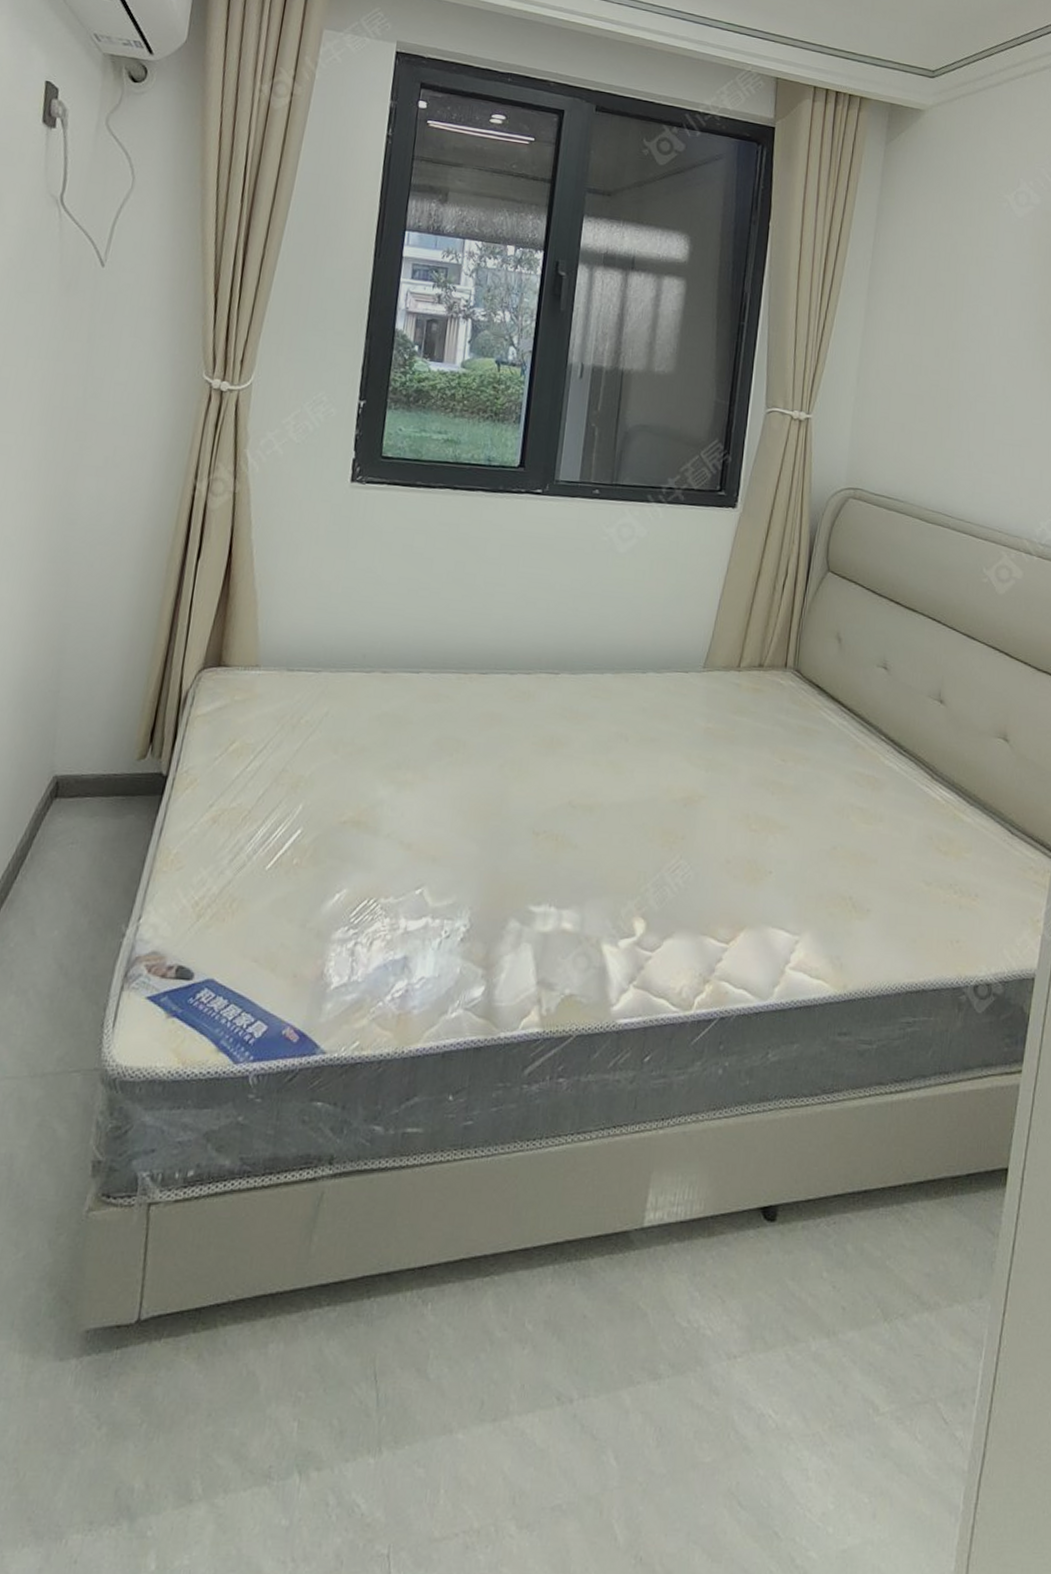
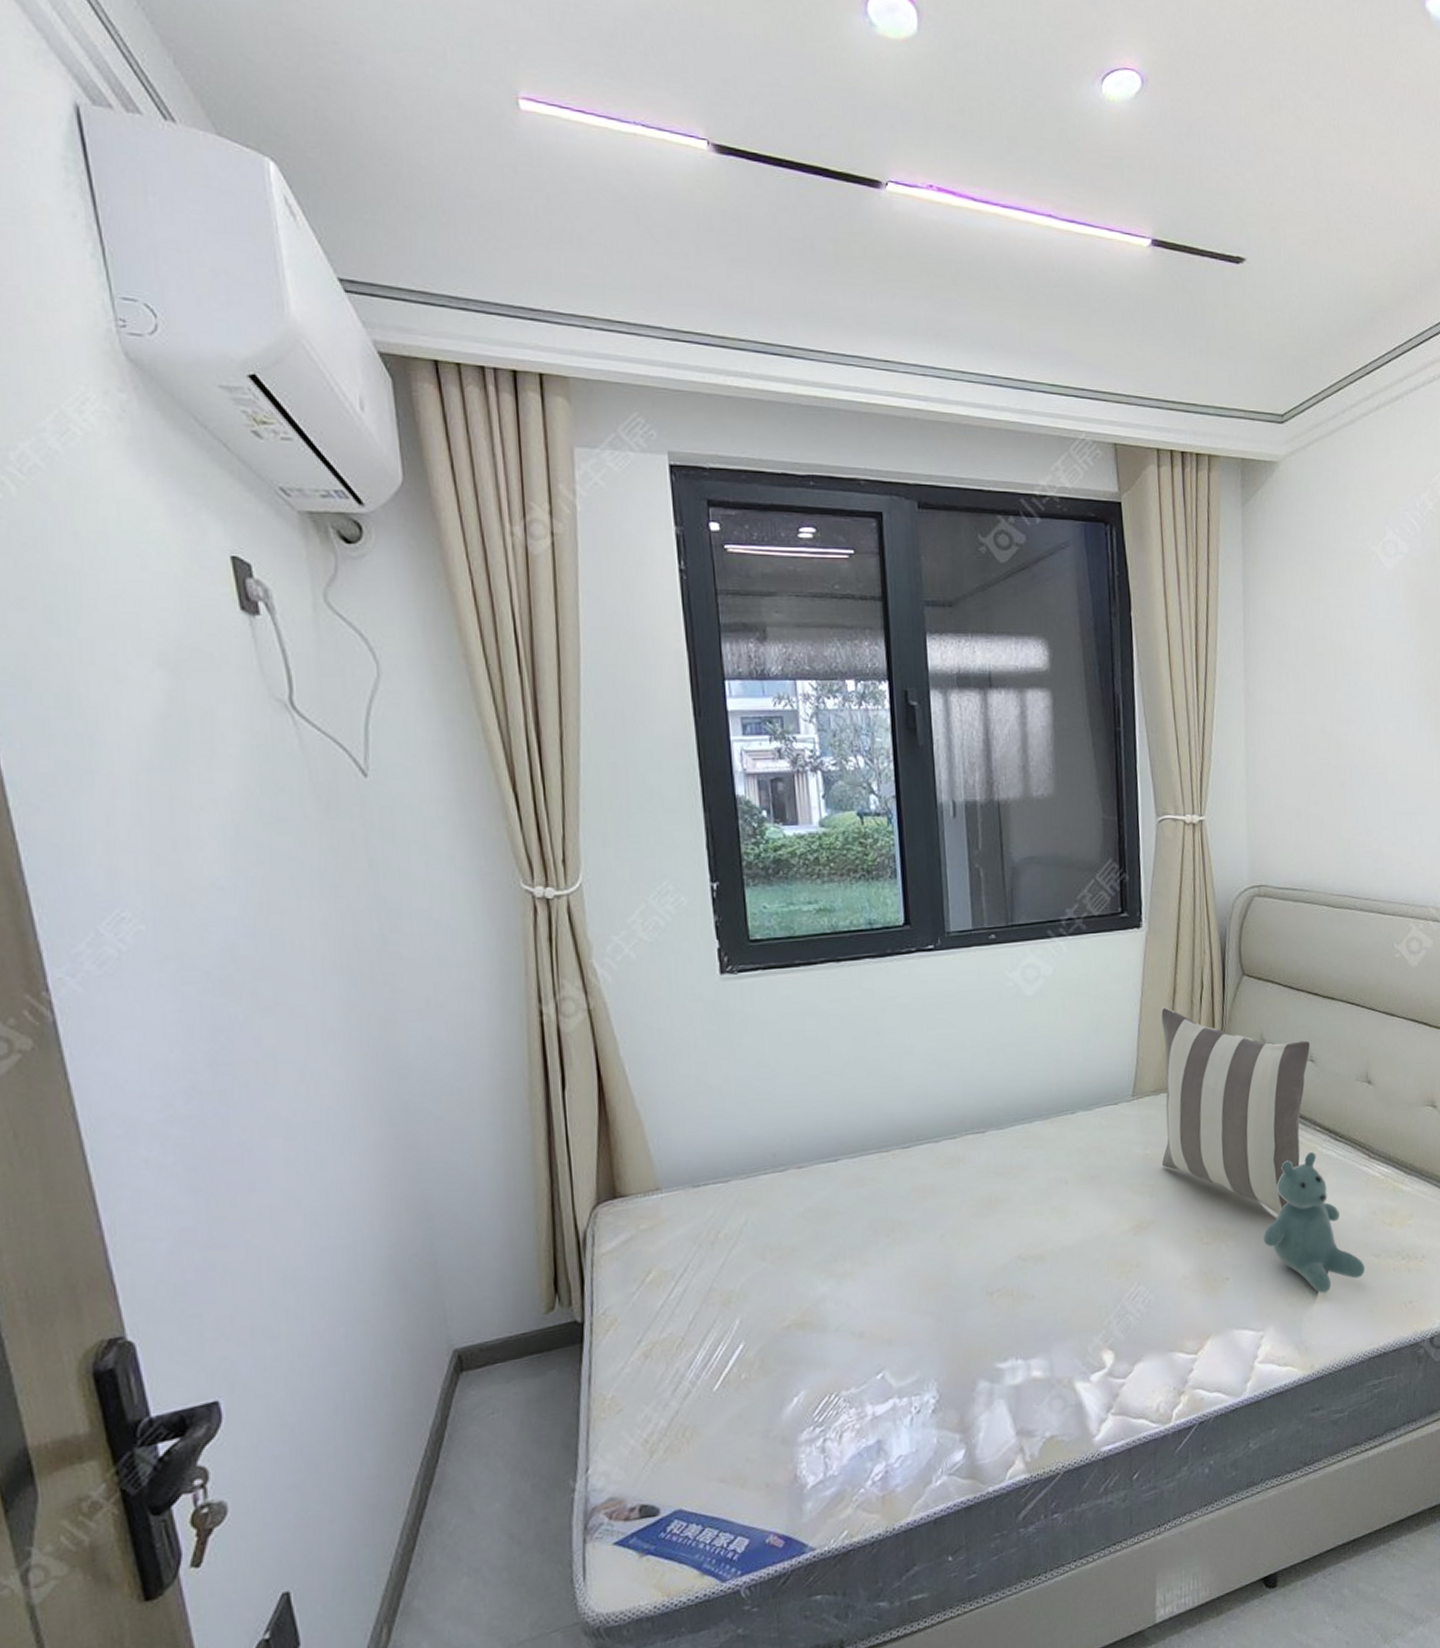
pillow: none [721,587,885,818] -> present [1159,1007,1310,1216]
stuffed bear: none [812,760,914,911] -> present [1263,1152,1366,1294]

